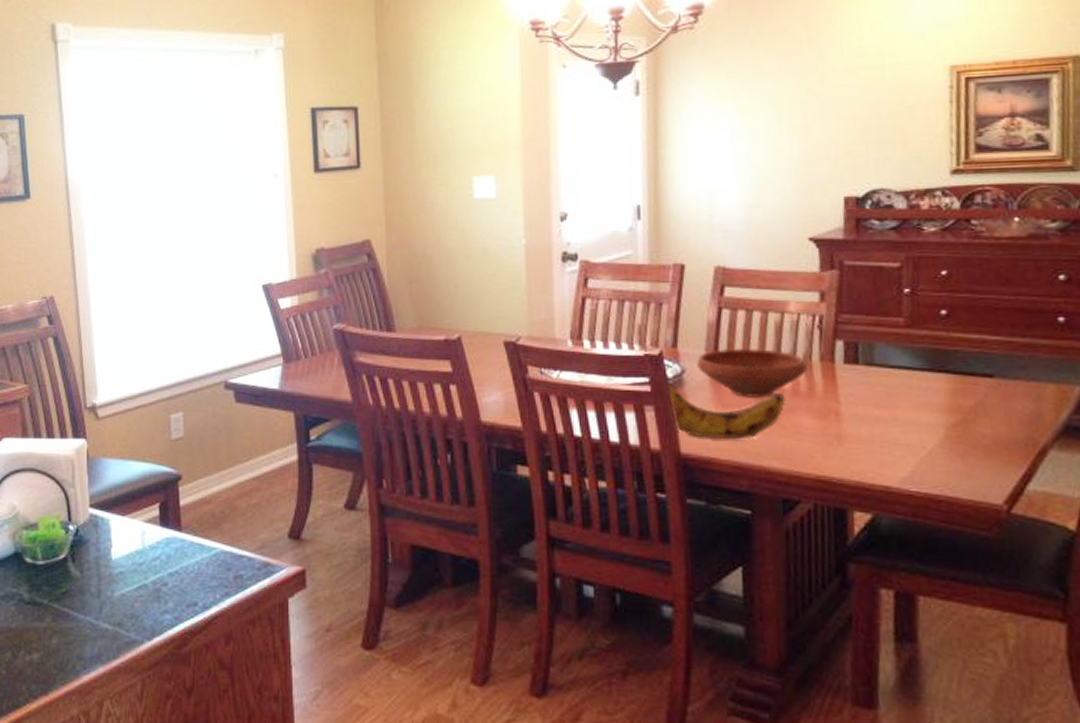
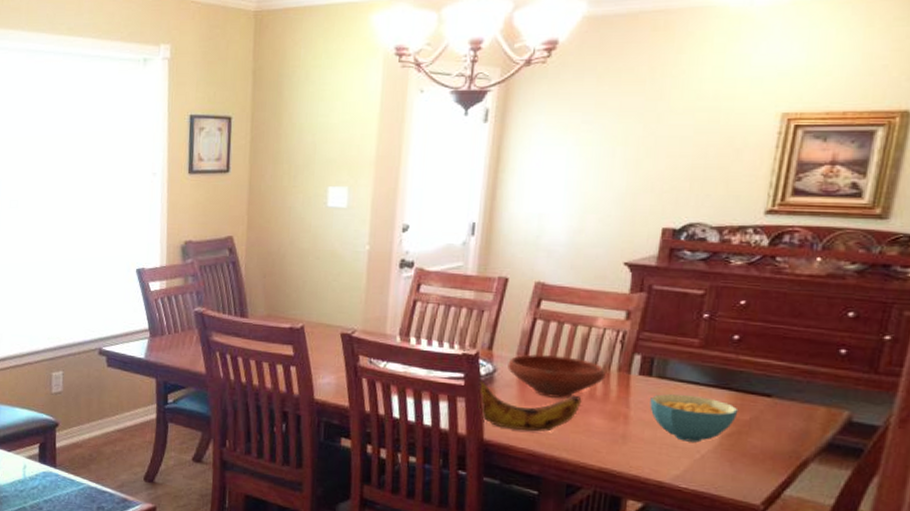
cereal bowl: none [861,383,961,437] -> present [650,394,739,443]

